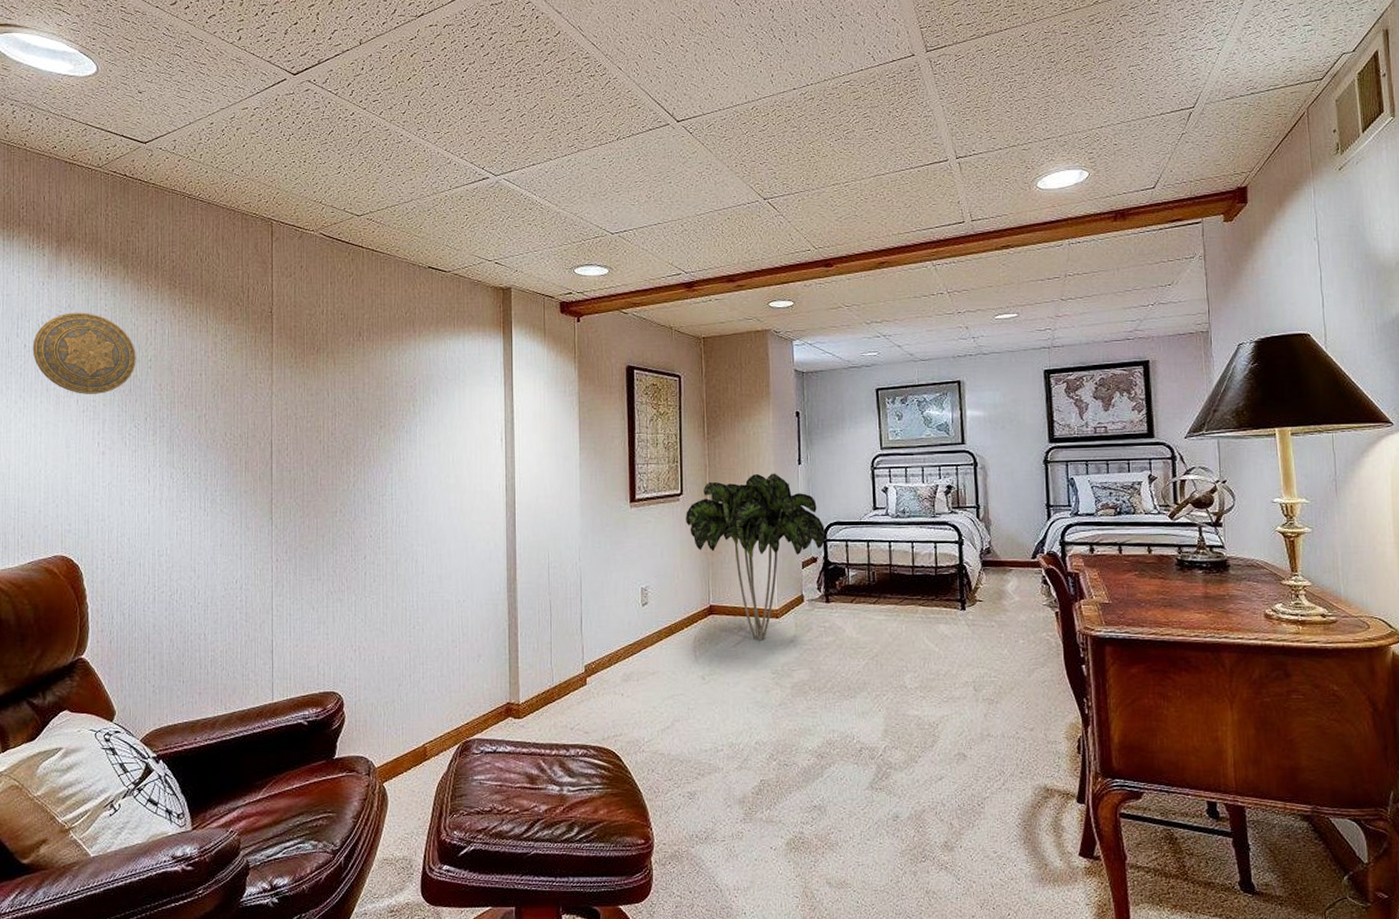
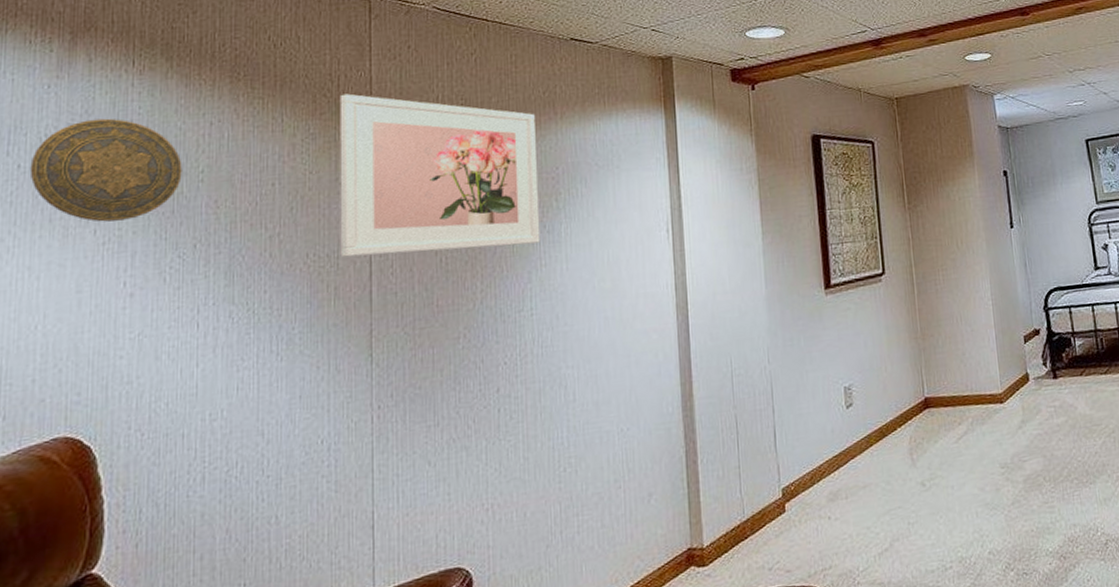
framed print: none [249,304,400,441] -> present [339,93,541,258]
indoor plant: present [686,473,826,641] -> none [890,240,1047,432]

